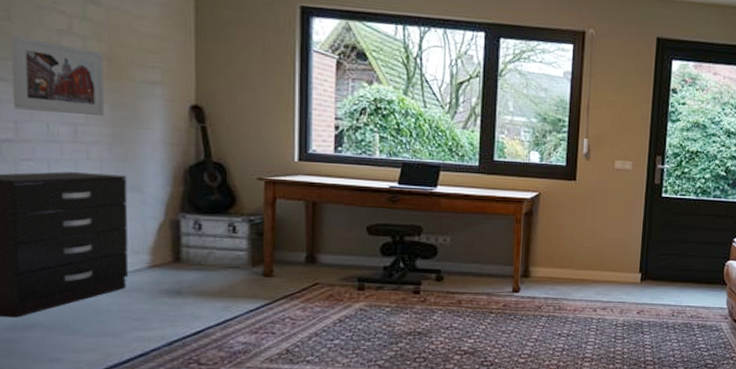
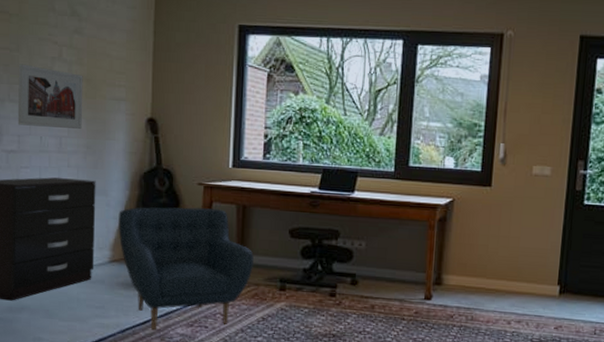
armchair: none [158,204,327,341] -> present [118,206,254,331]

